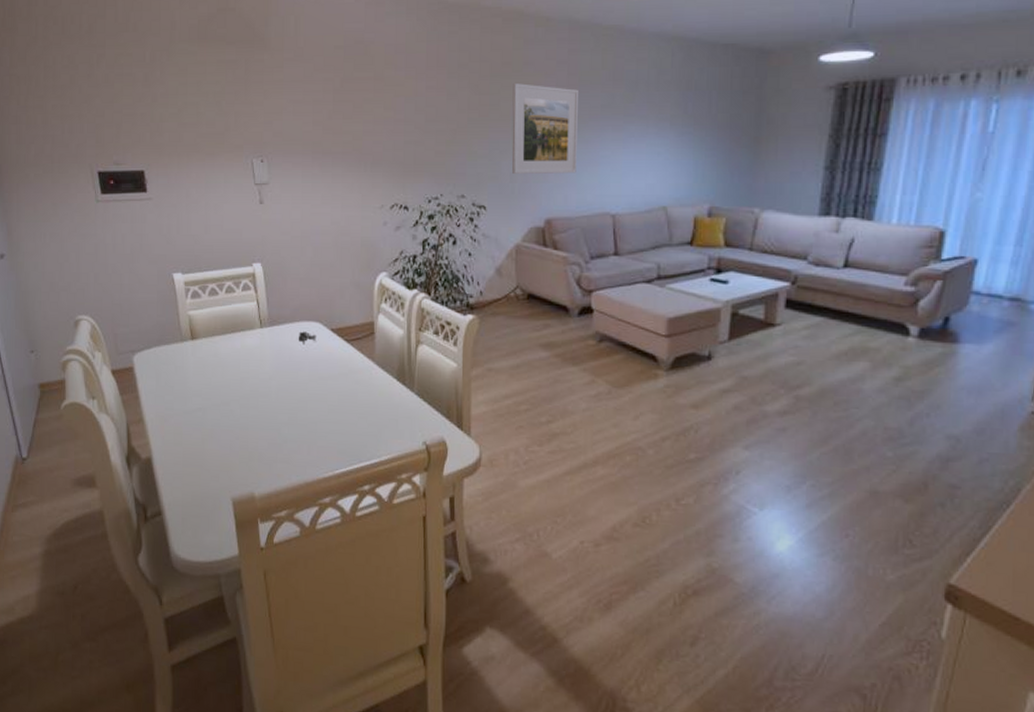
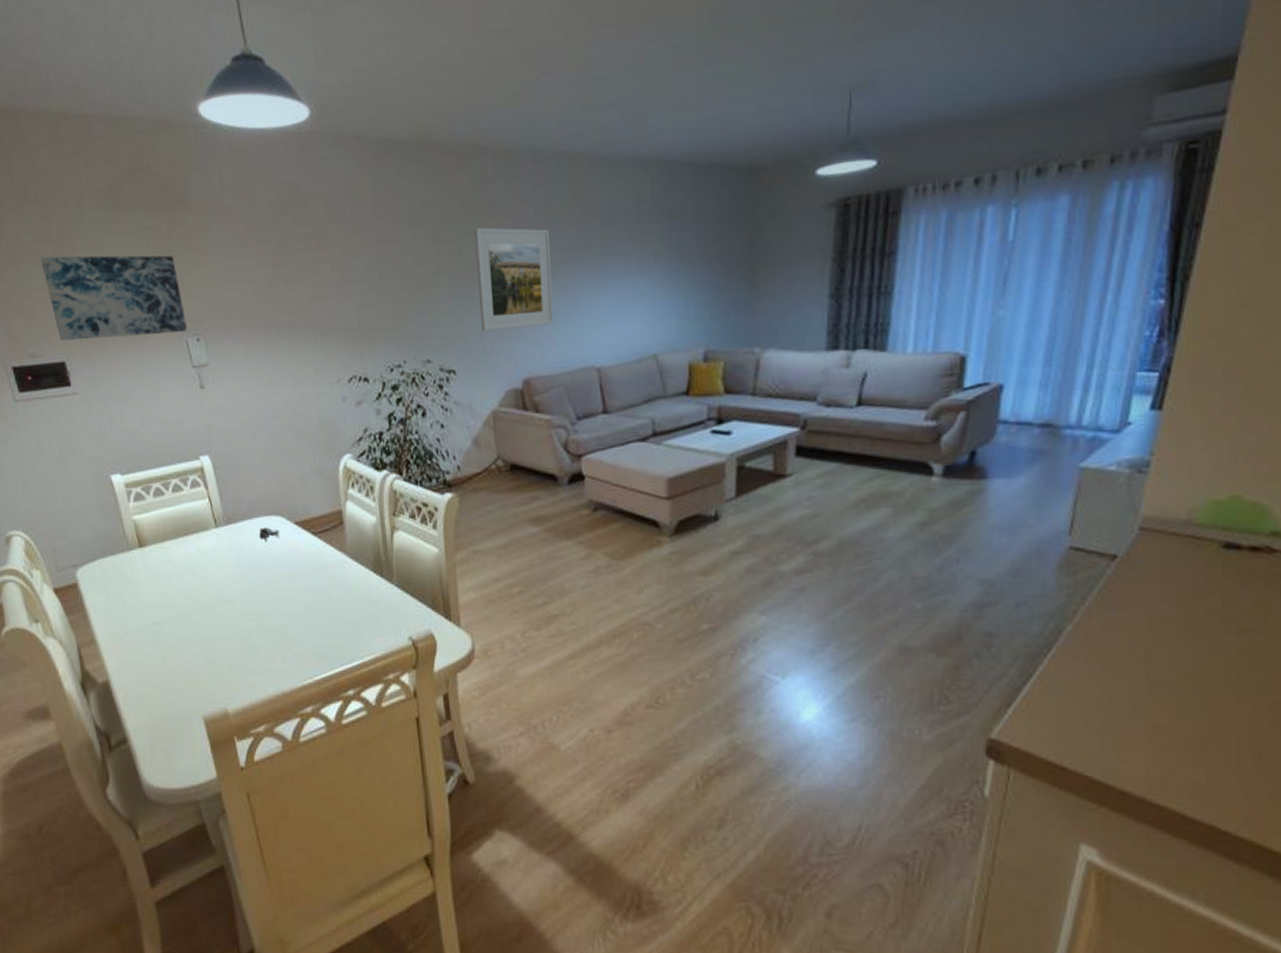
wall art: none [133,79,253,154] -> present [41,255,187,340]

